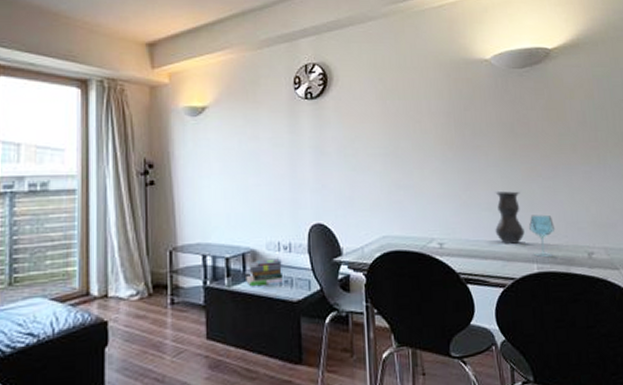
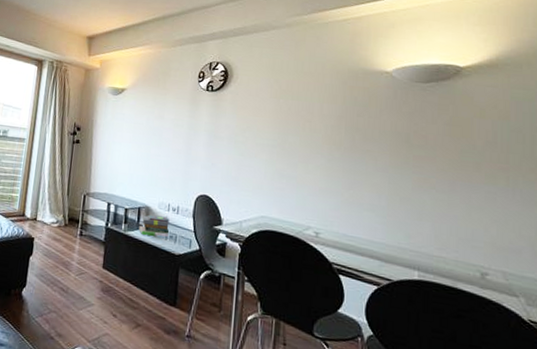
vase: present [495,191,525,244] -> none [376,195,408,248]
wine glass: present [529,214,556,258] -> none [414,224,445,269]

